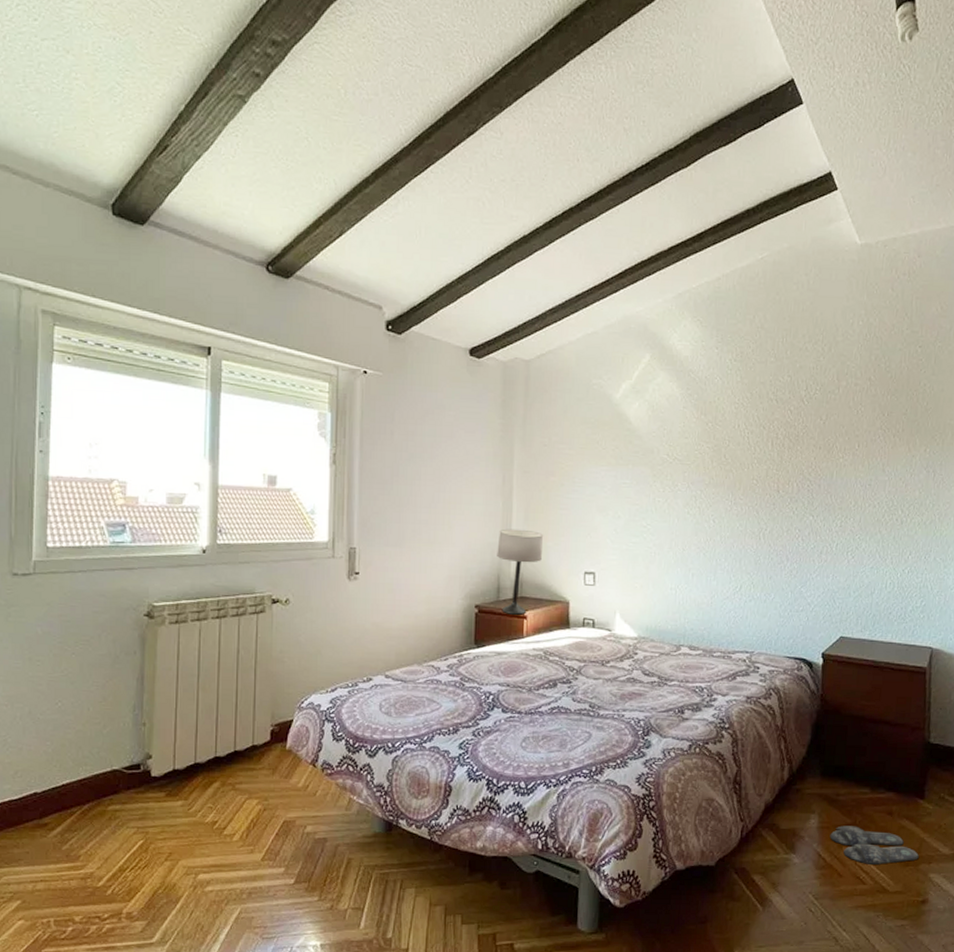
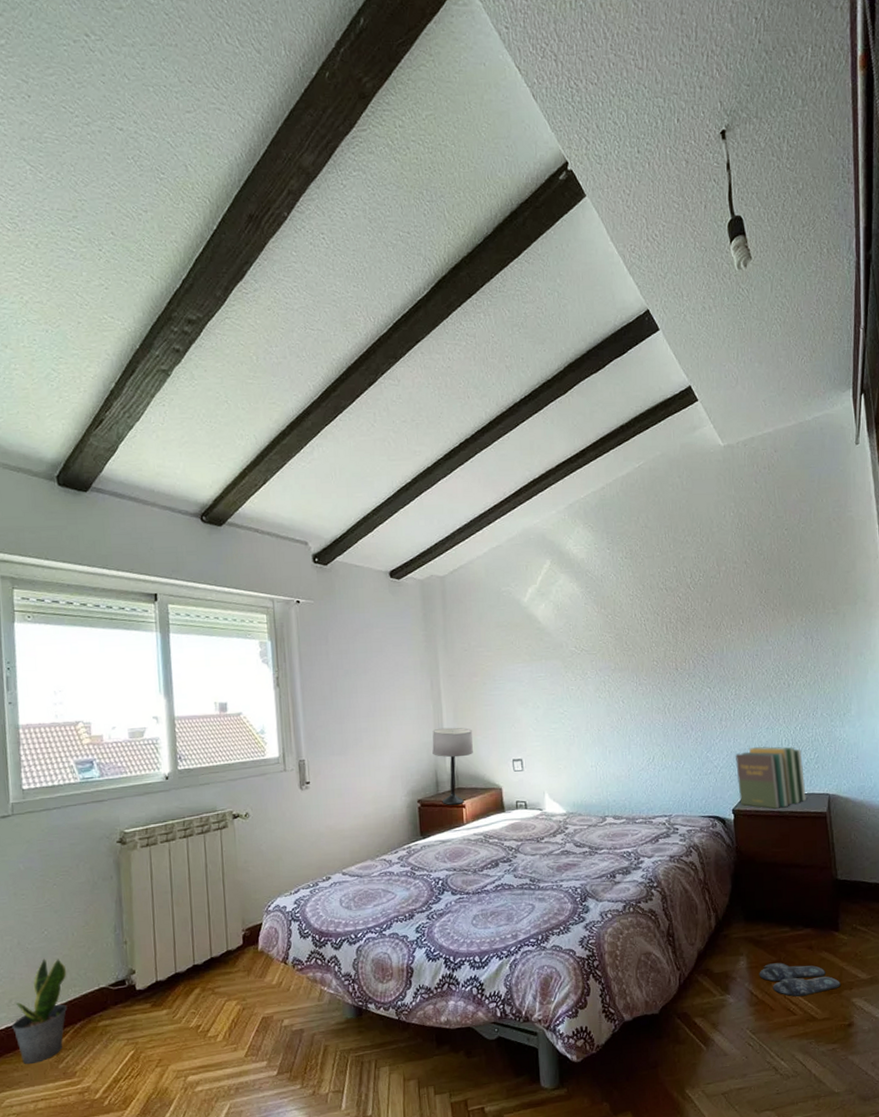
potted plant: none [16,732,79,842] -> present [12,958,68,1064]
books: none [831,587,907,658] -> present [735,747,806,810]

